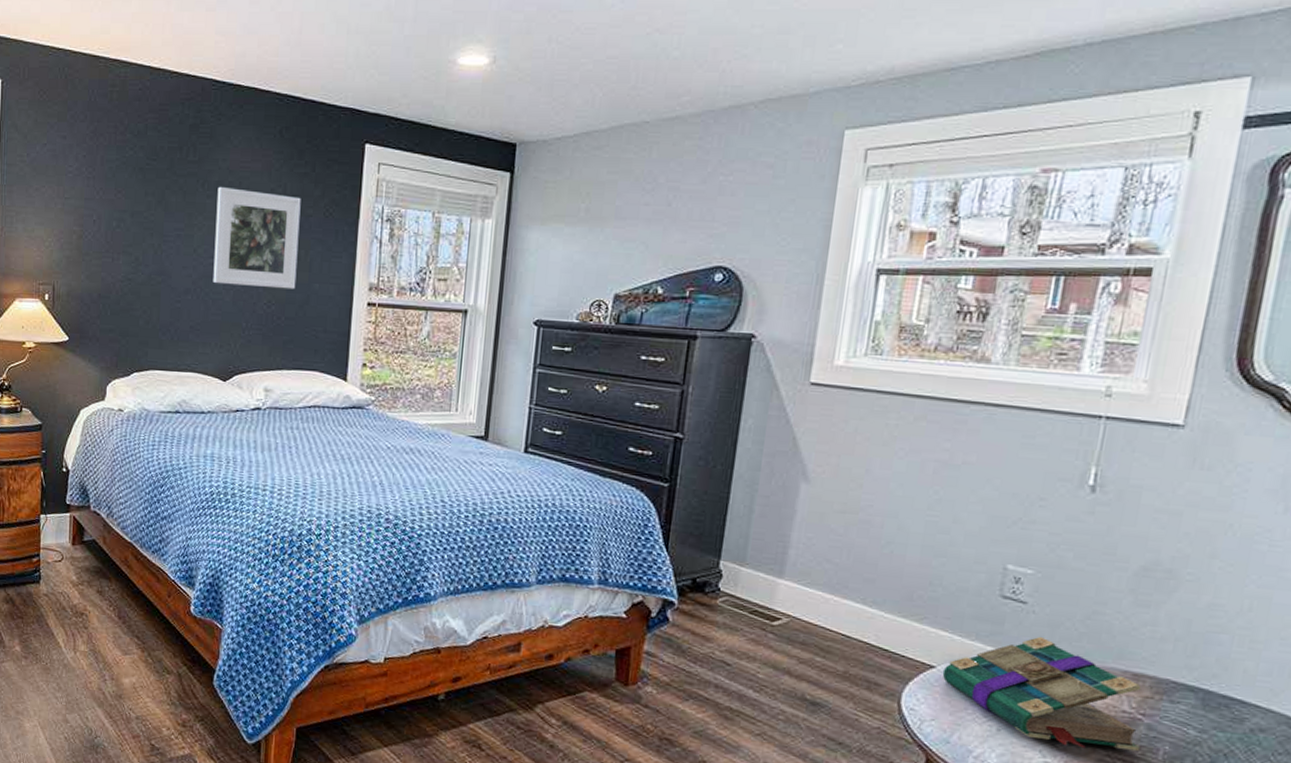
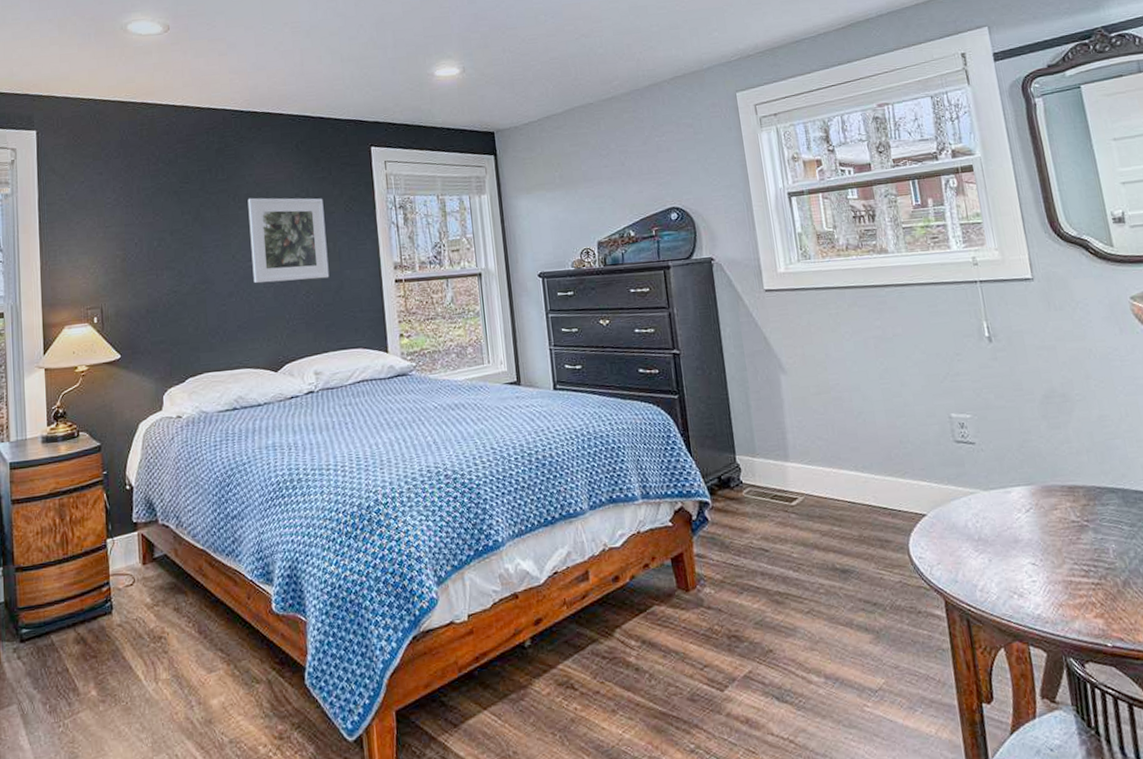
book: present [942,636,1141,752] -> none [933,469,1096,563]

